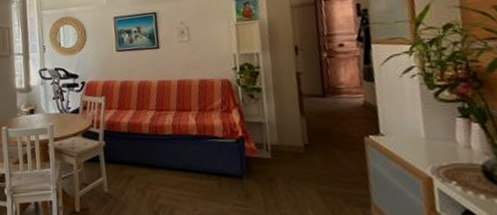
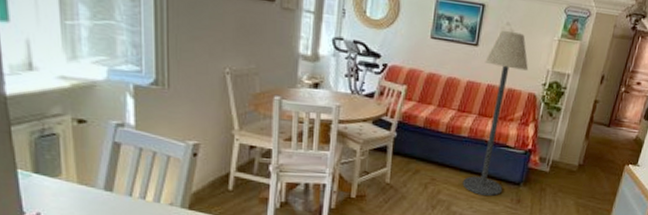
floor lamp: none [169,27,225,194] -> present [462,31,529,196]

